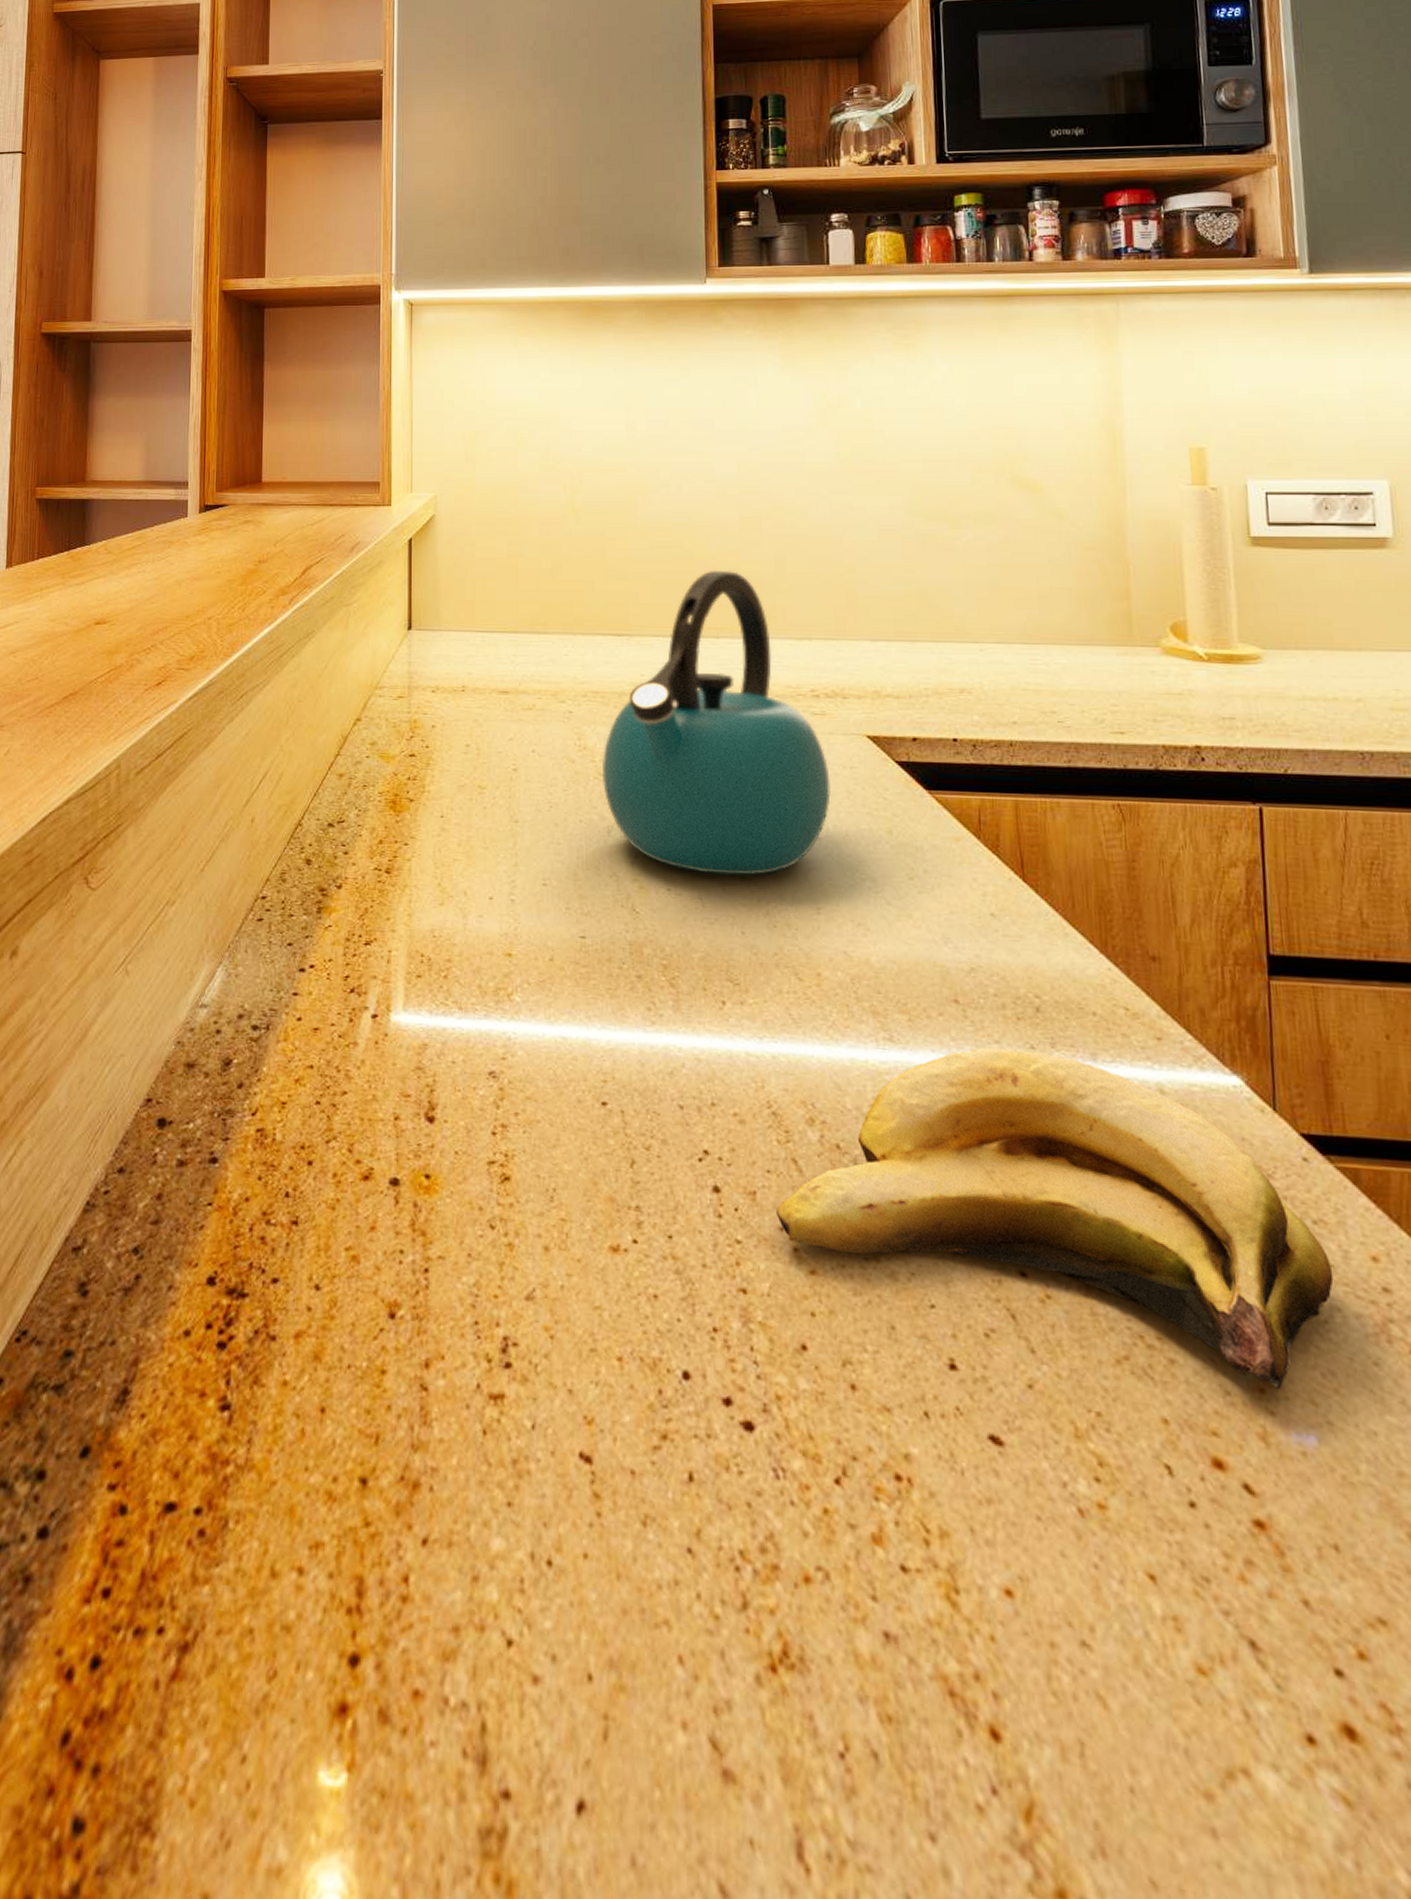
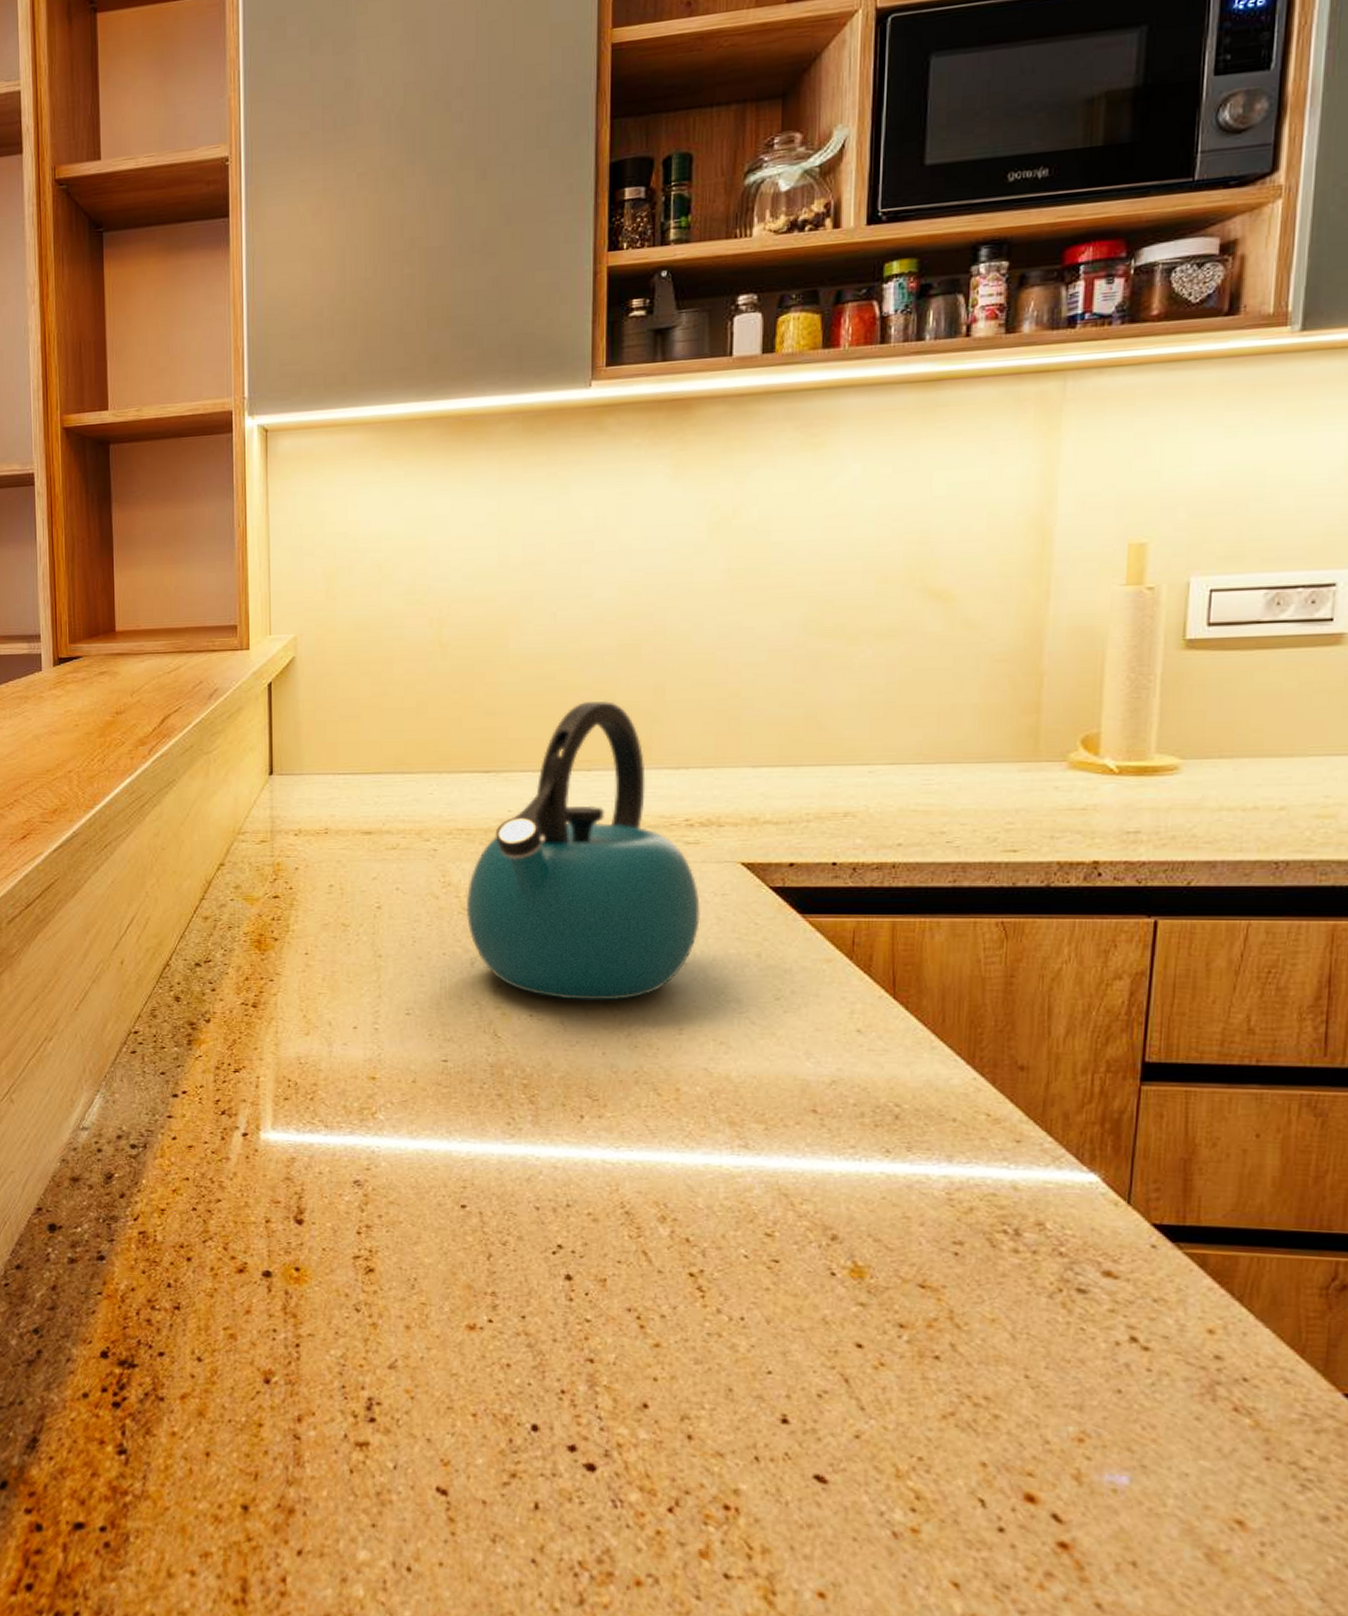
banana: present [776,1047,1334,1389] -> none [625,1151,1167,1439]

